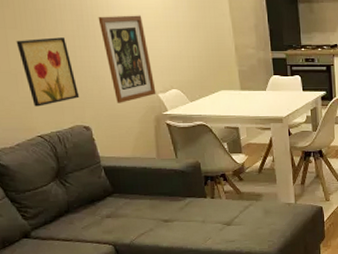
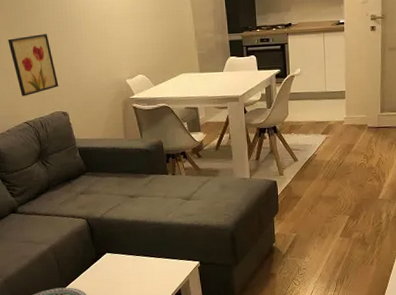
wall art: present [98,15,156,103] -> none [75,9,124,90]

